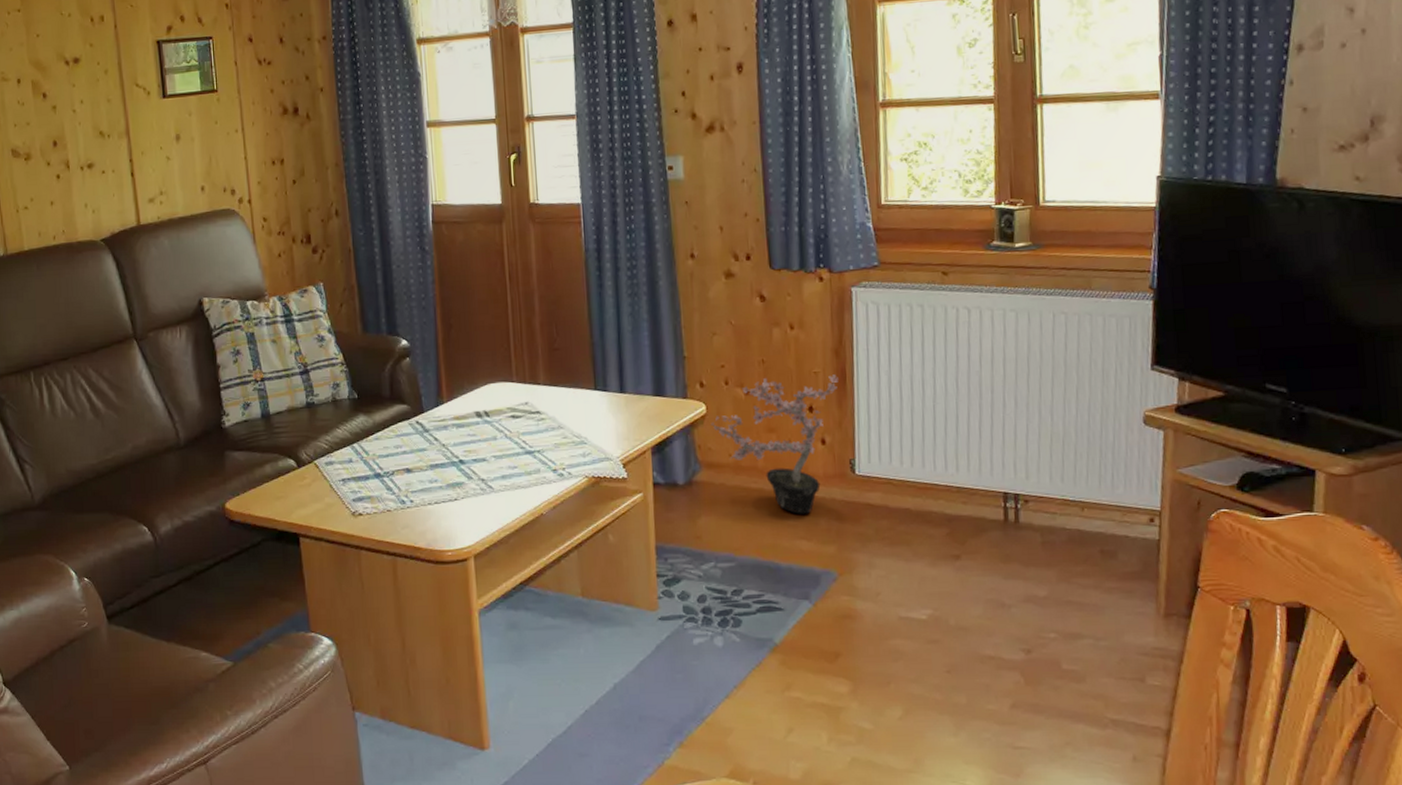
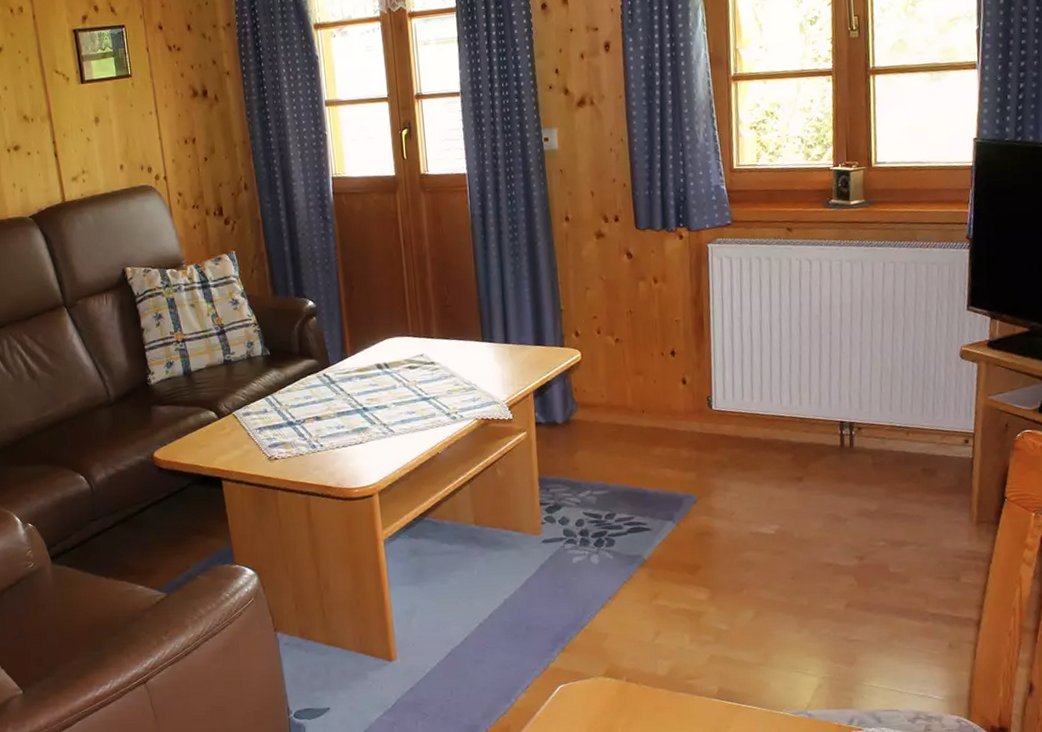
potted plant: present [710,374,838,514] -> none [585,322,697,446]

